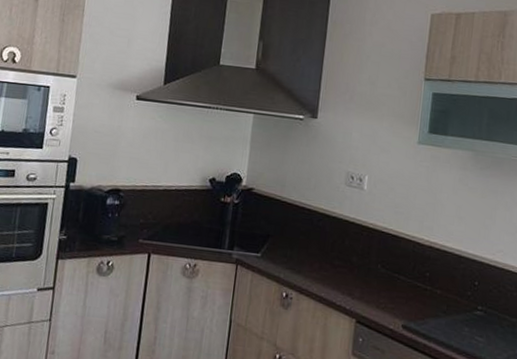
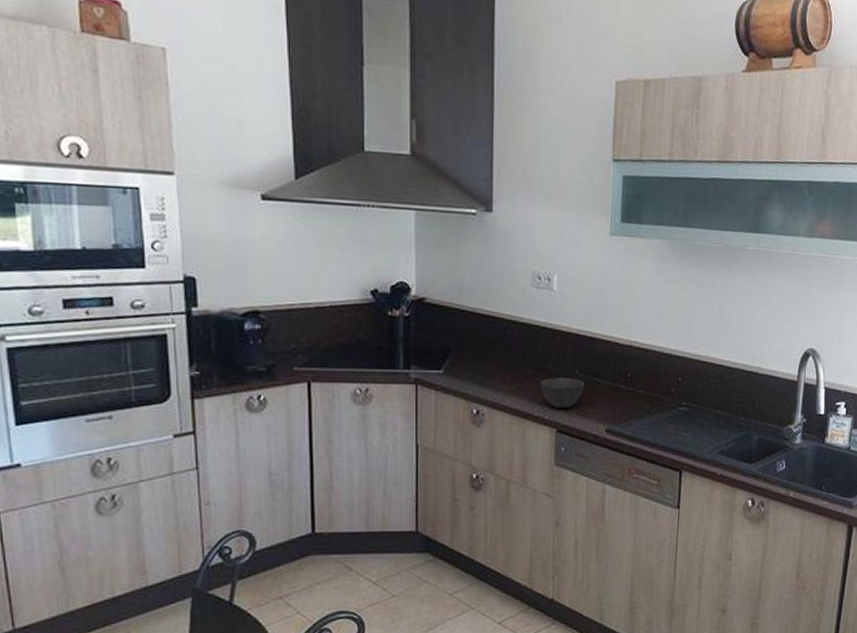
bowl: none [345,270,386,300] -> present [540,378,585,408]

